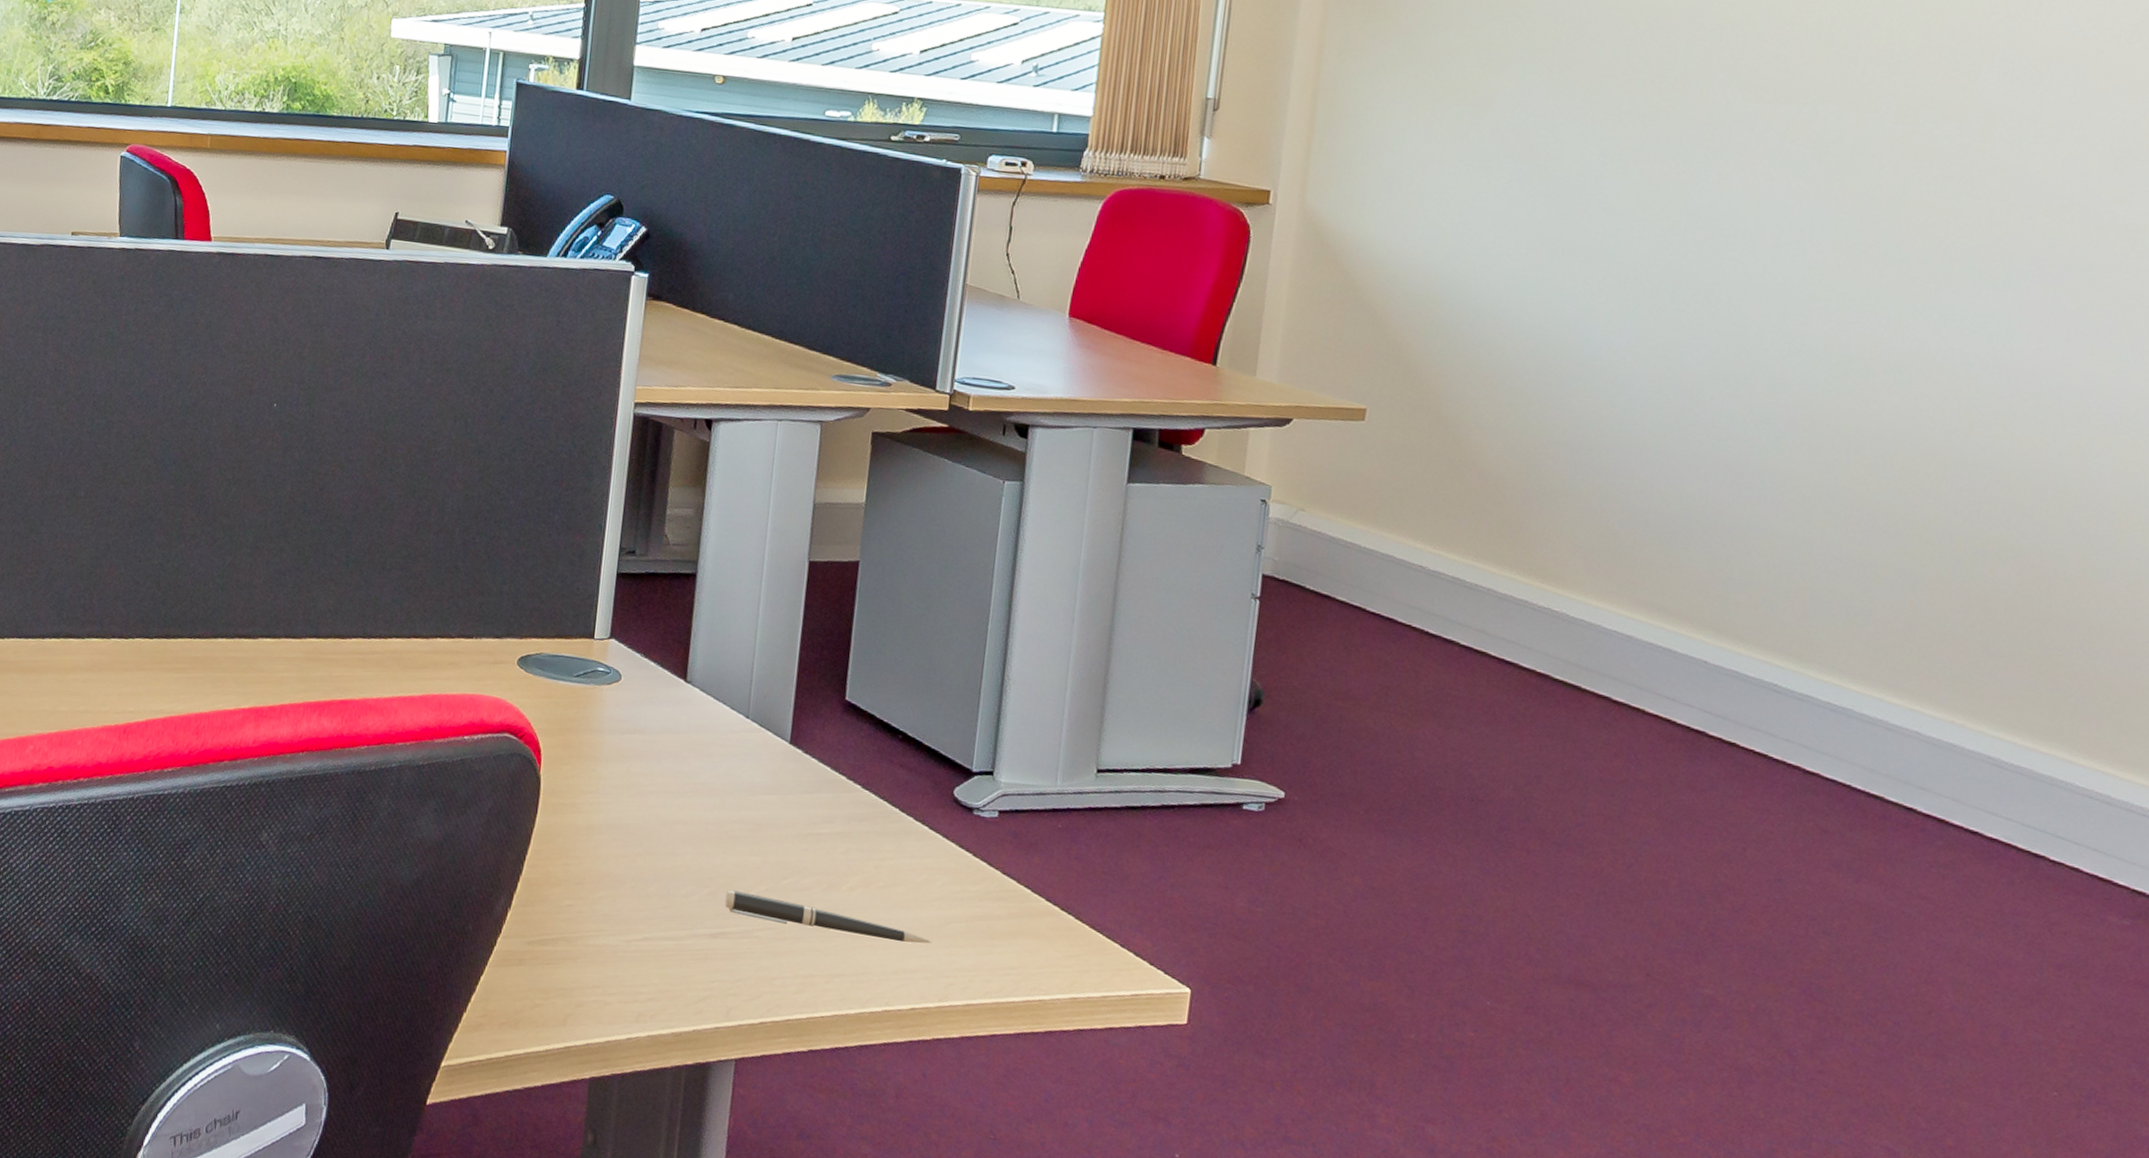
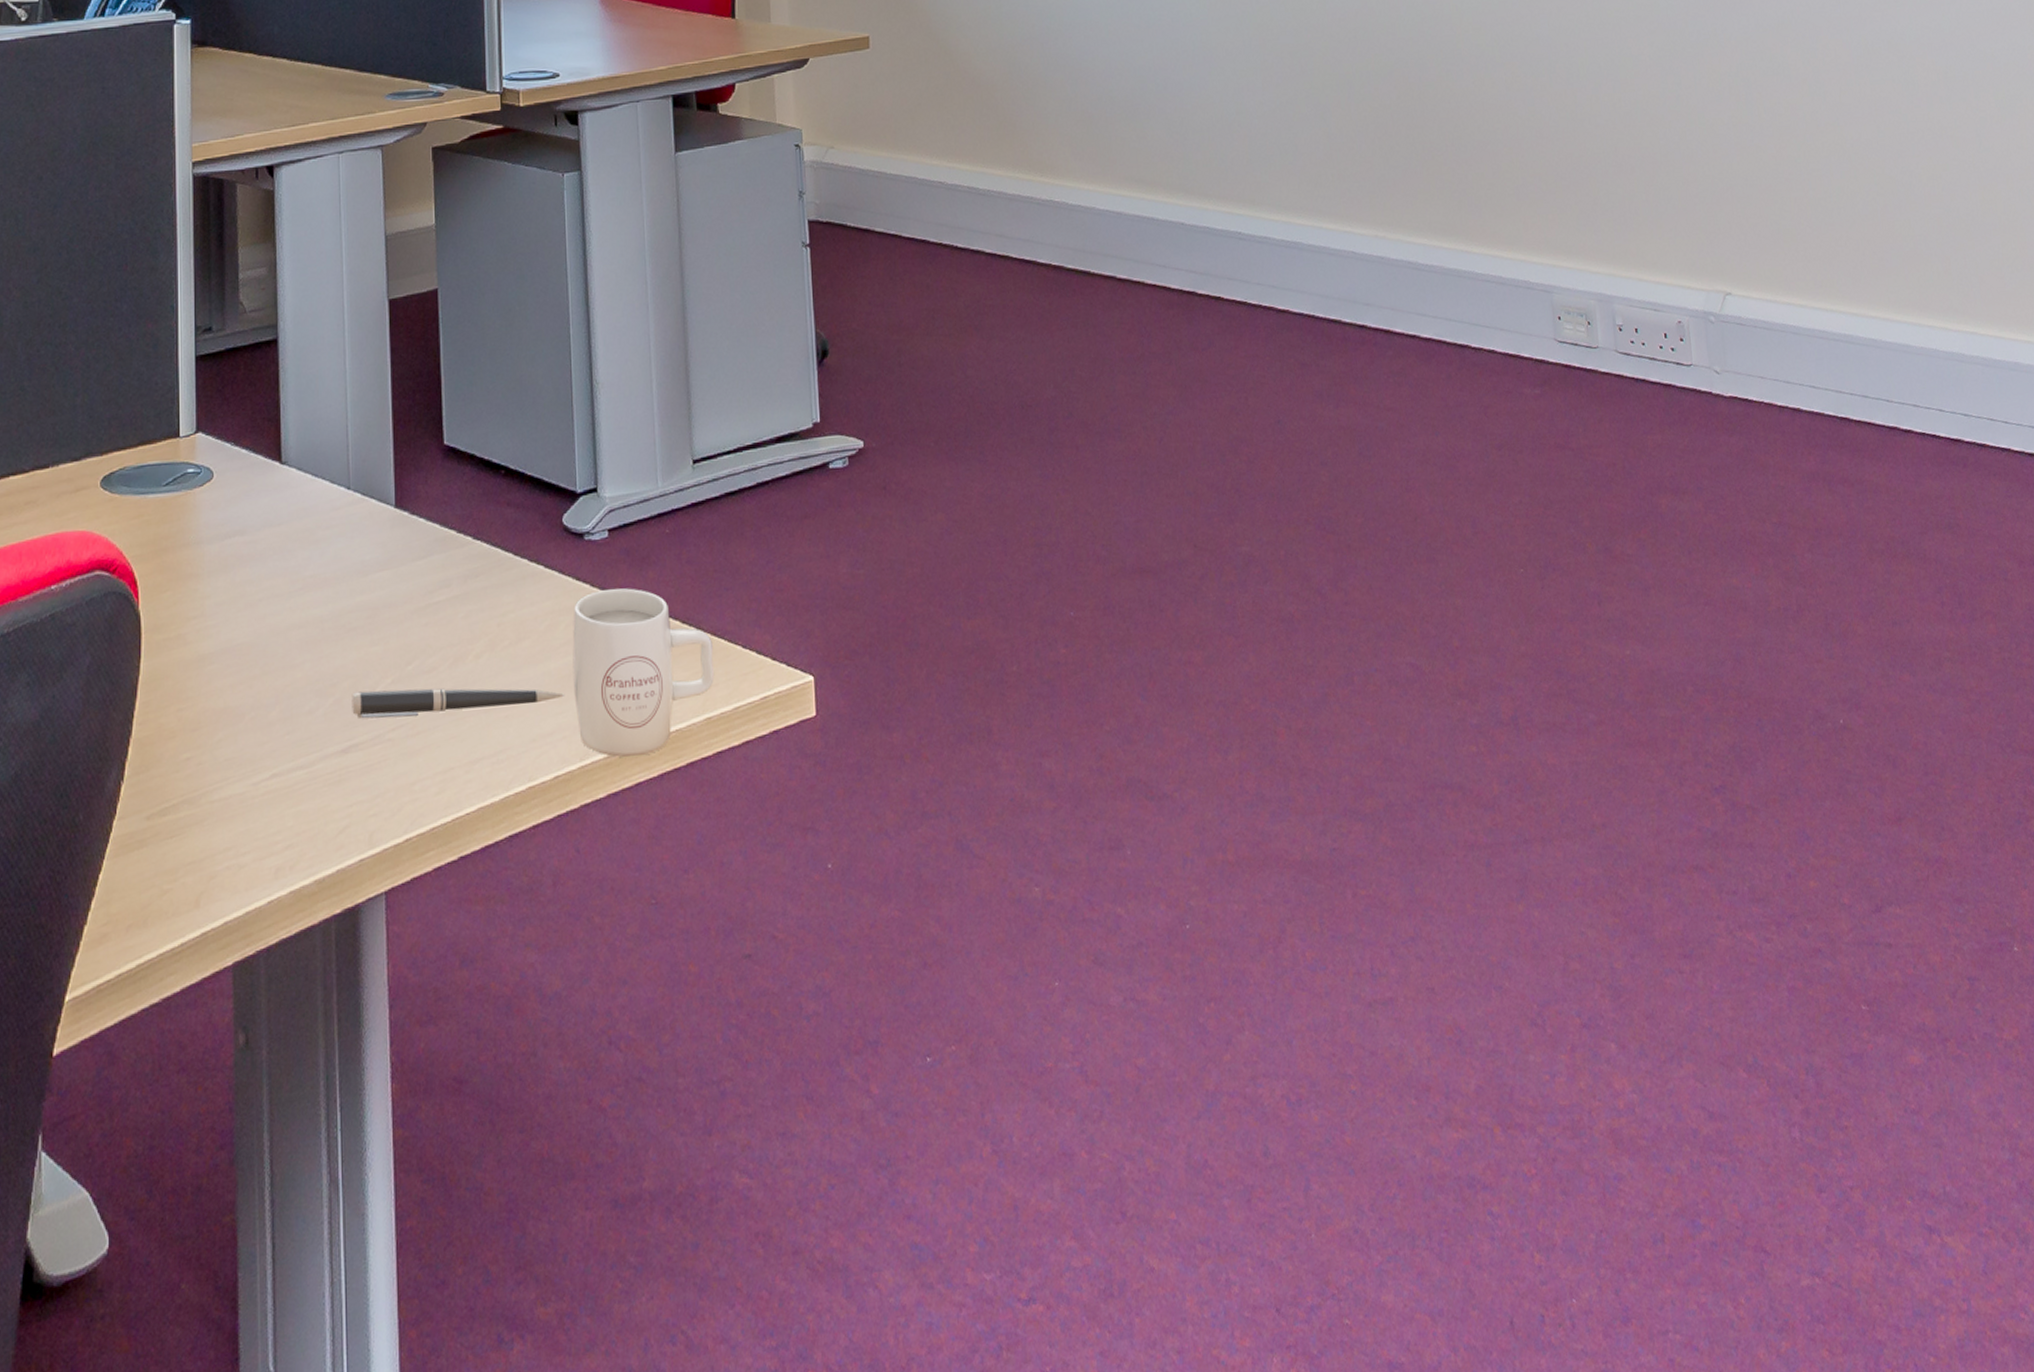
mug: none [941,861,1090,1014] -> present [572,588,715,758]

